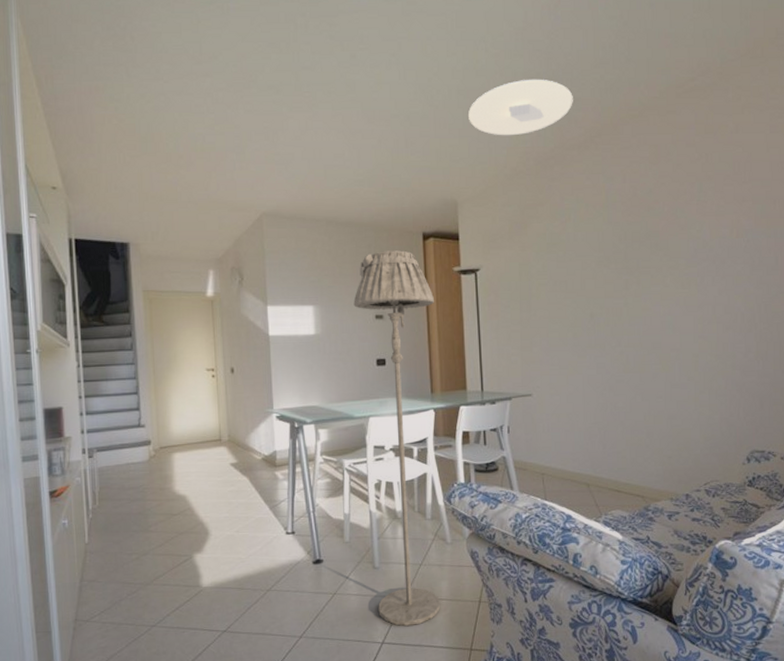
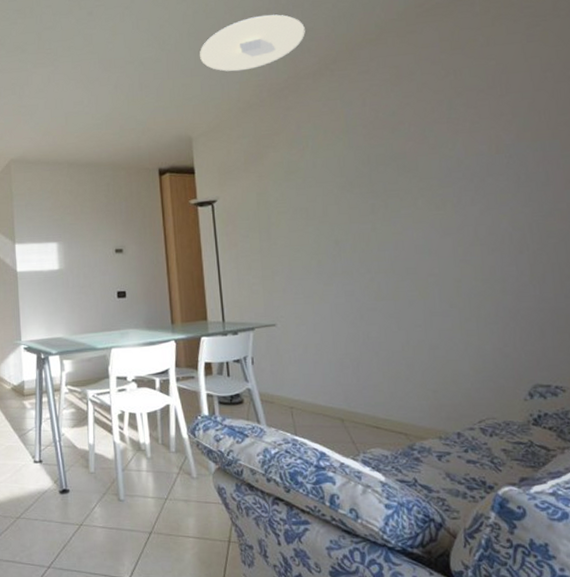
floor lamp: present [353,250,440,626] -> none [94,186,187,563]

